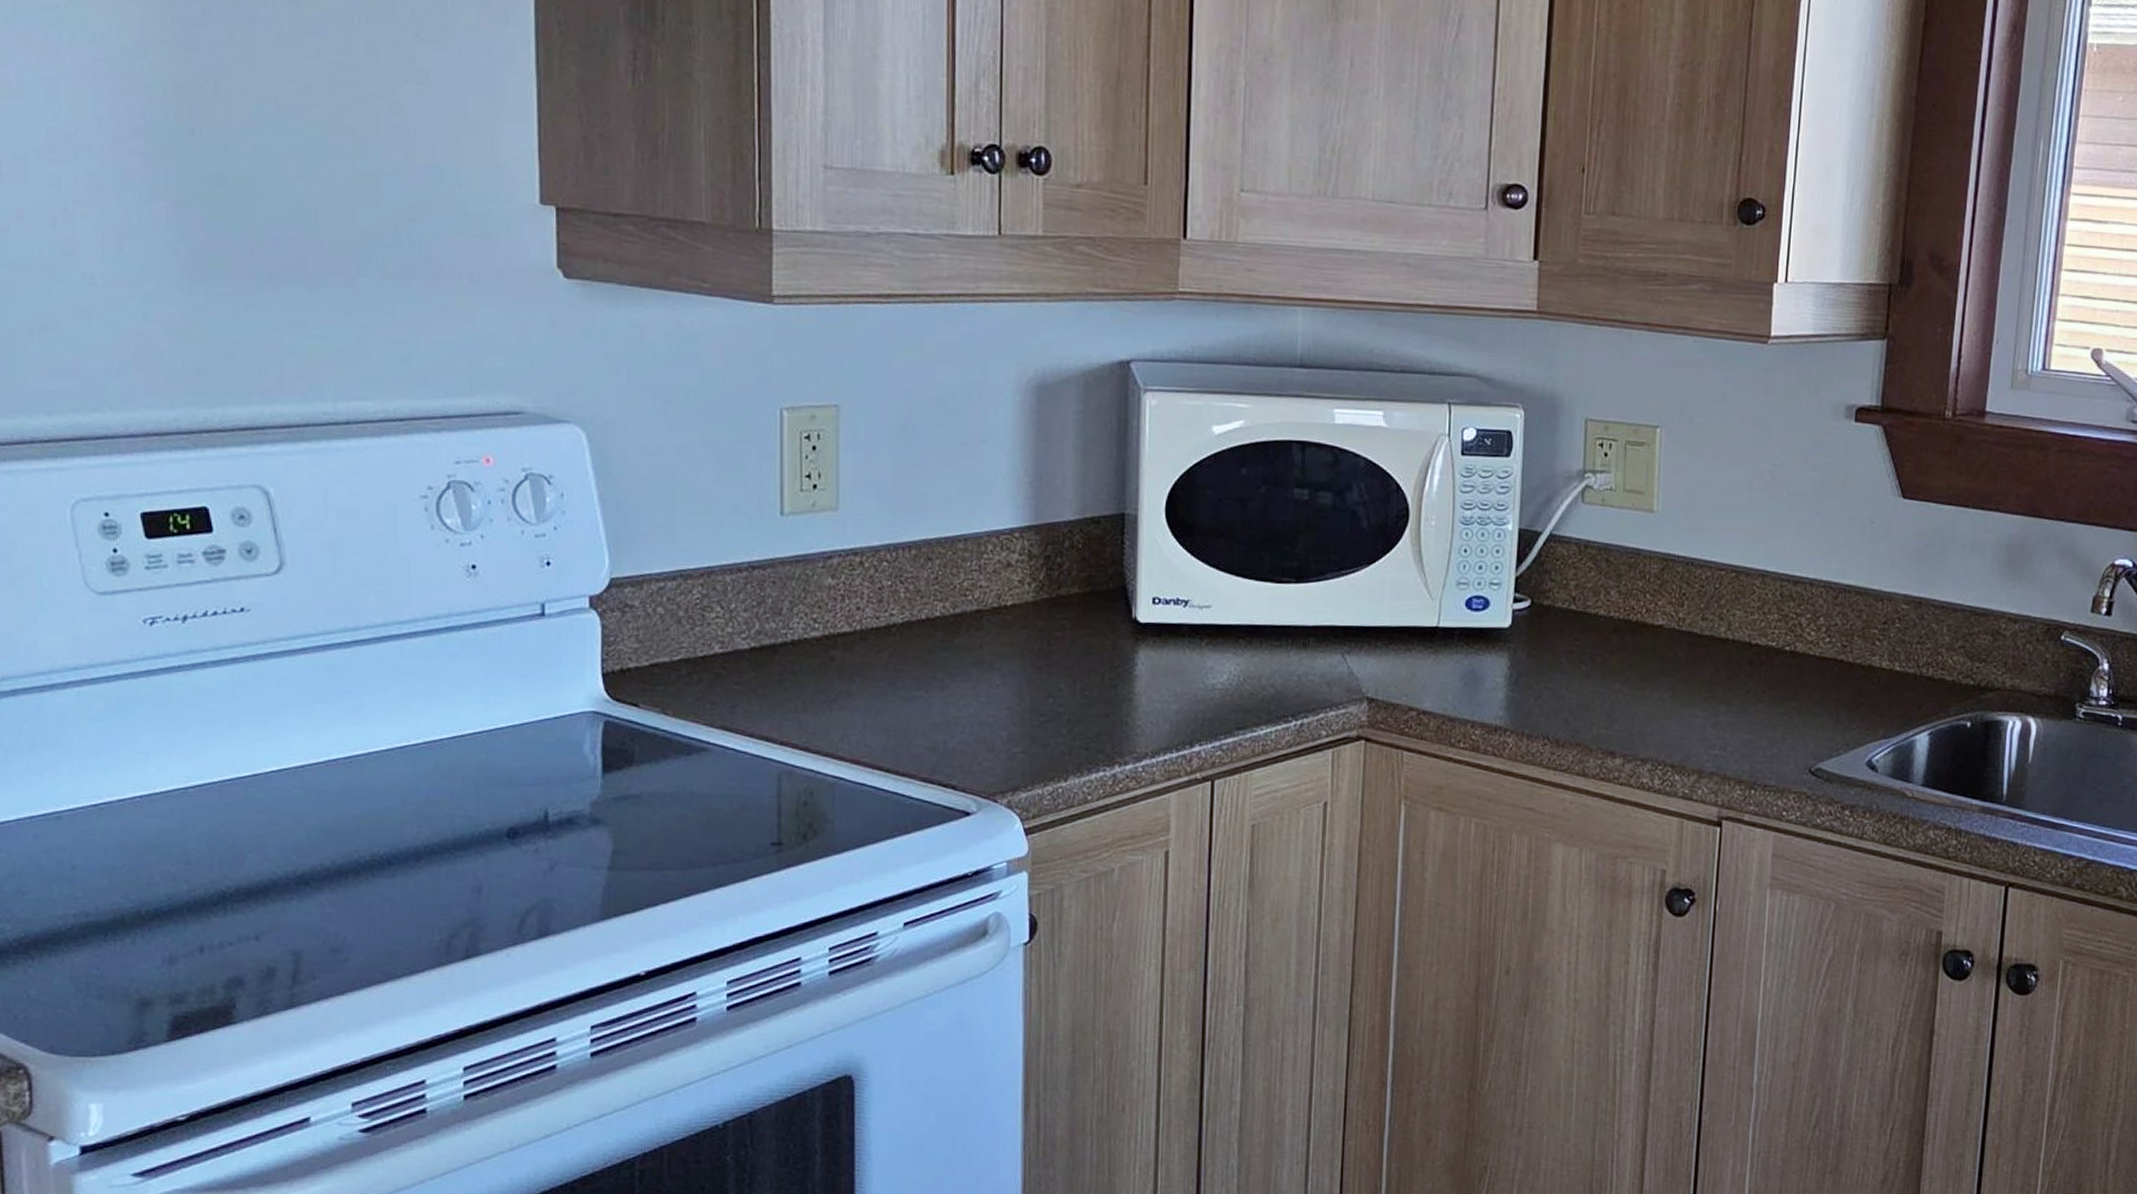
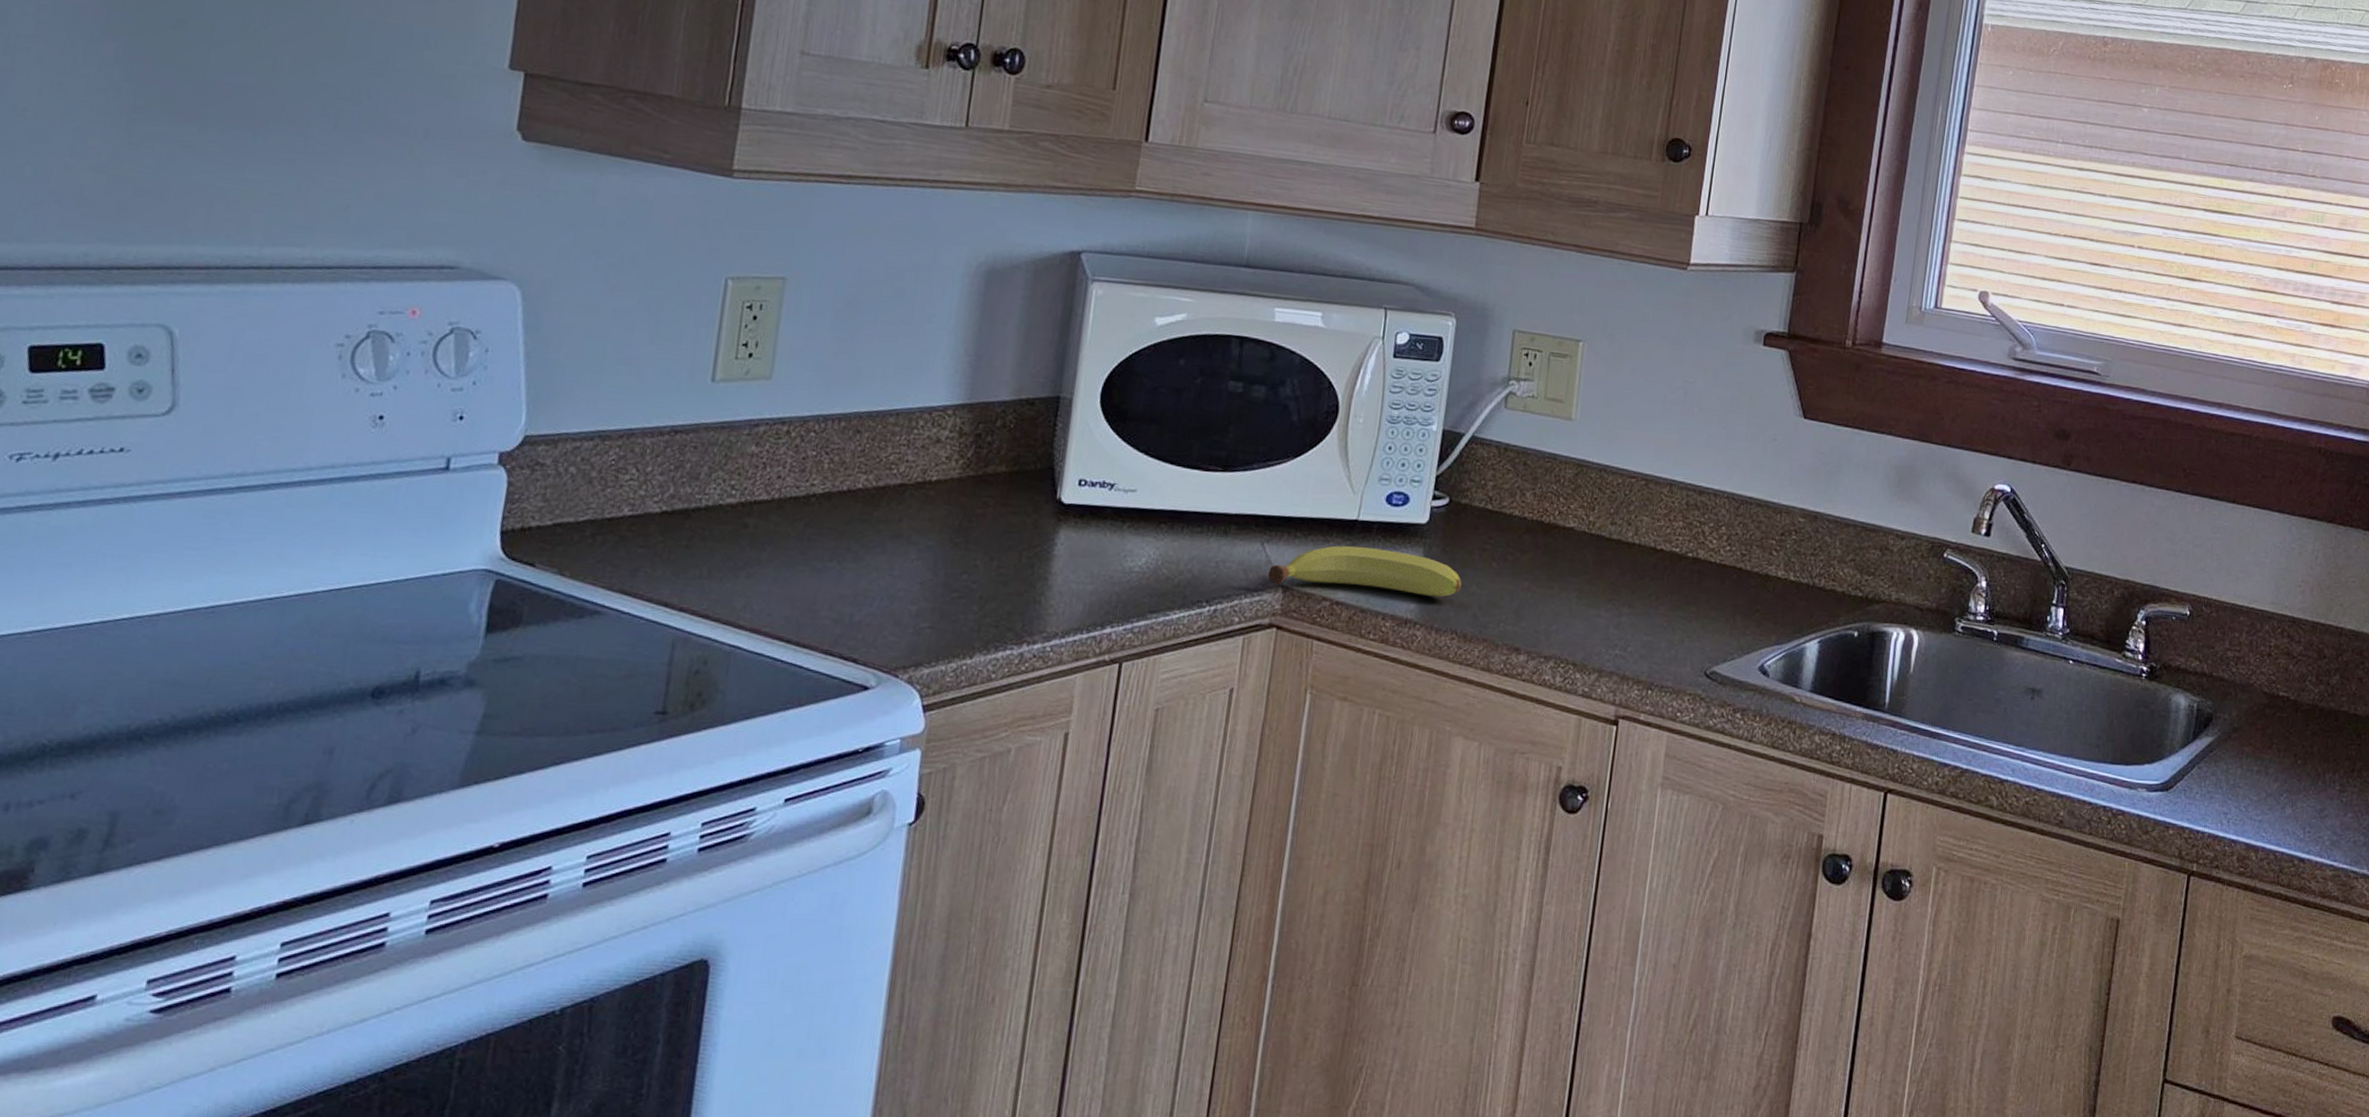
fruit: none [1351,654,1551,703] -> present [1267,546,1462,598]

